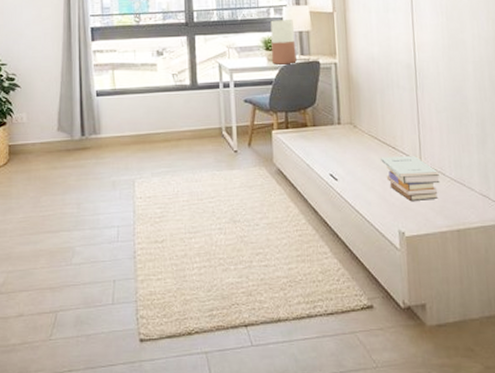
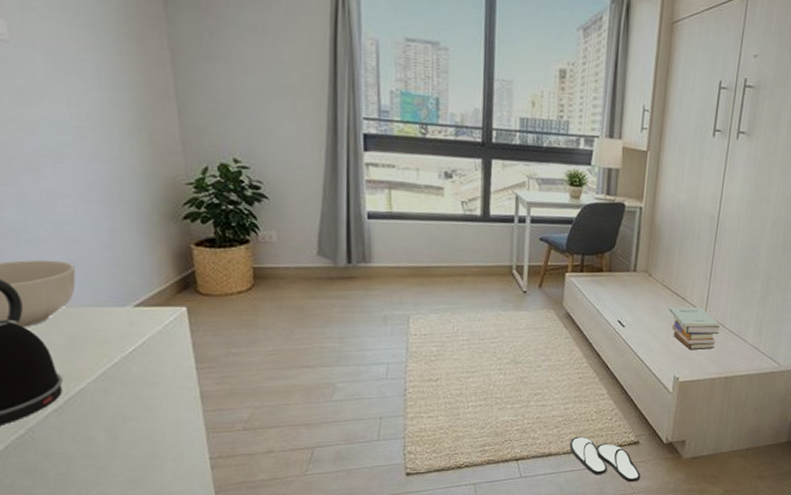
vase: present [270,19,297,65] -> none [574,152,604,204]
slippers: none [299,299,382,354] -> present [570,436,641,482]

